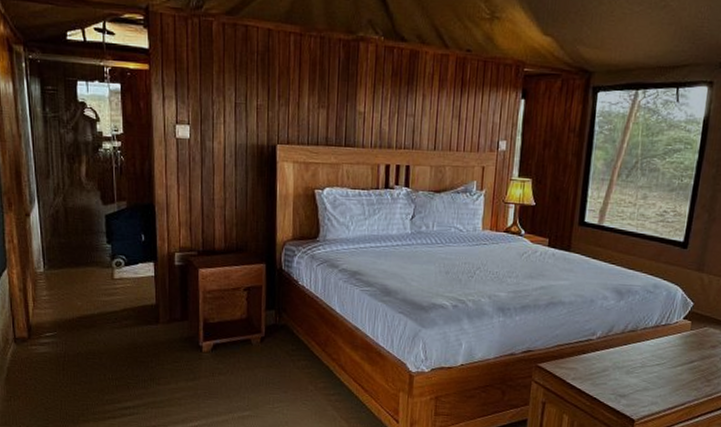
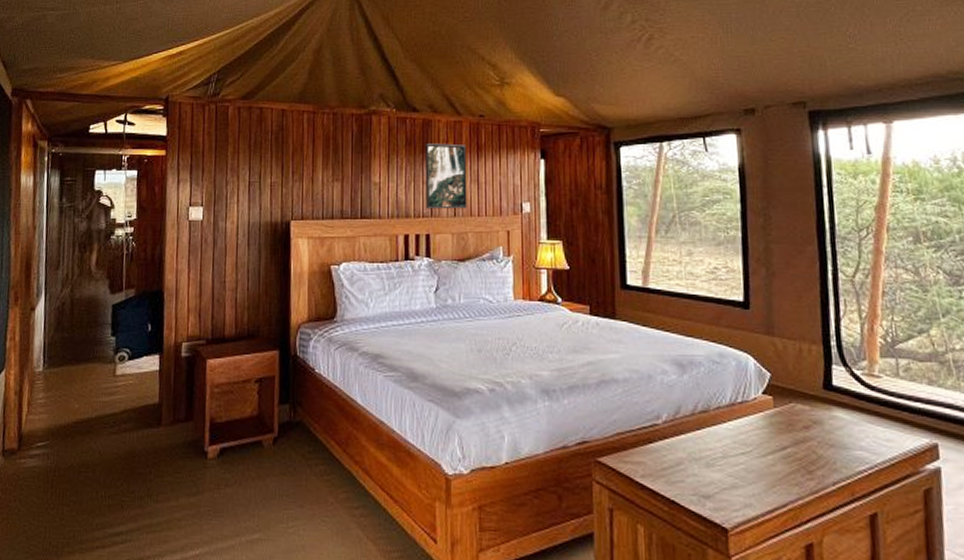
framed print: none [407,75,452,144] -> present [425,143,467,209]

